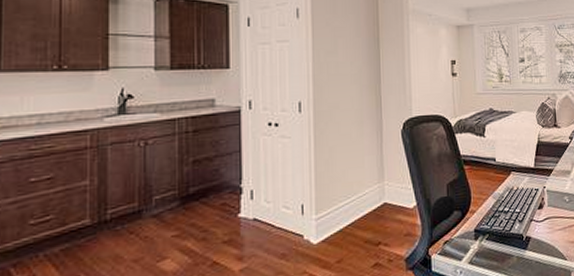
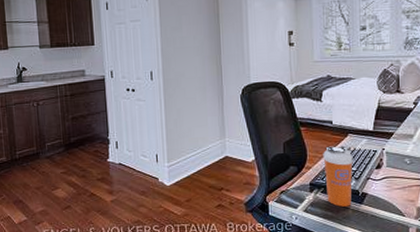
shaker bottle: none [487,185,517,255] -> present [323,145,353,207]

